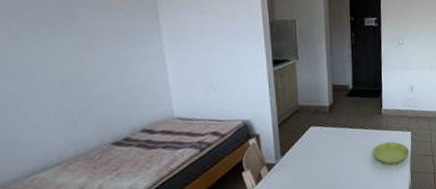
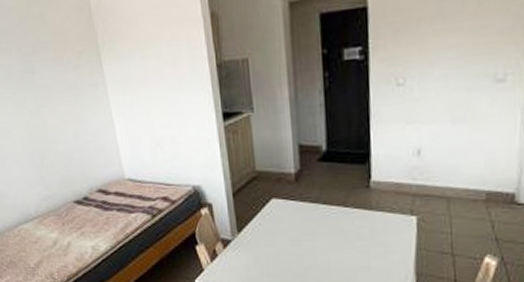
saucer: present [373,142,410,165] -> none [357,228,414,259]

